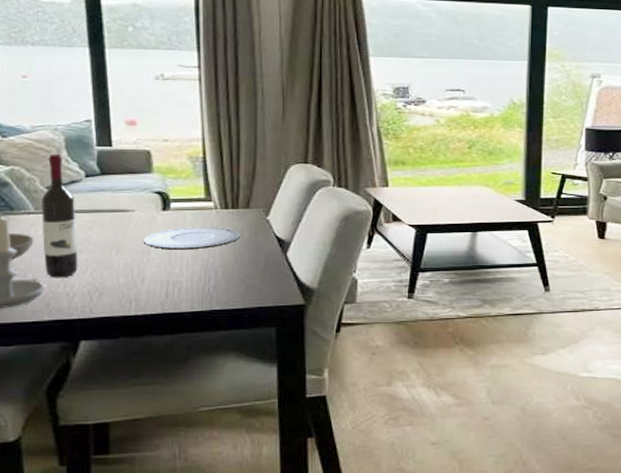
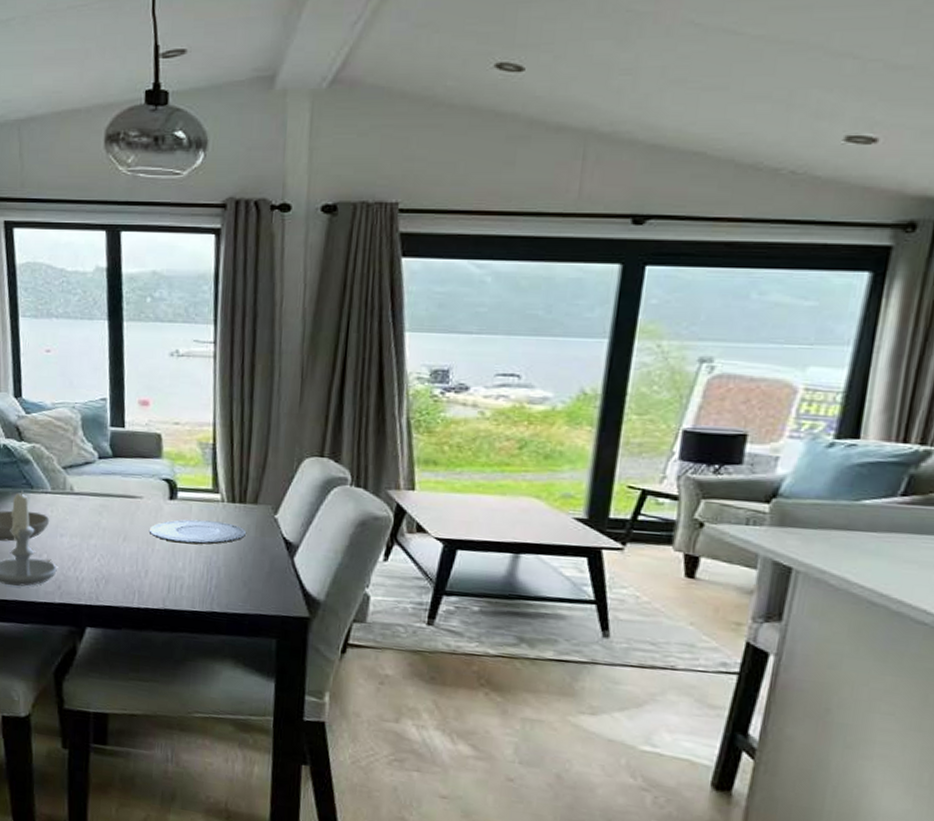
wine bottle: present [40,153,78,278] -> none [57,432,88,562]

